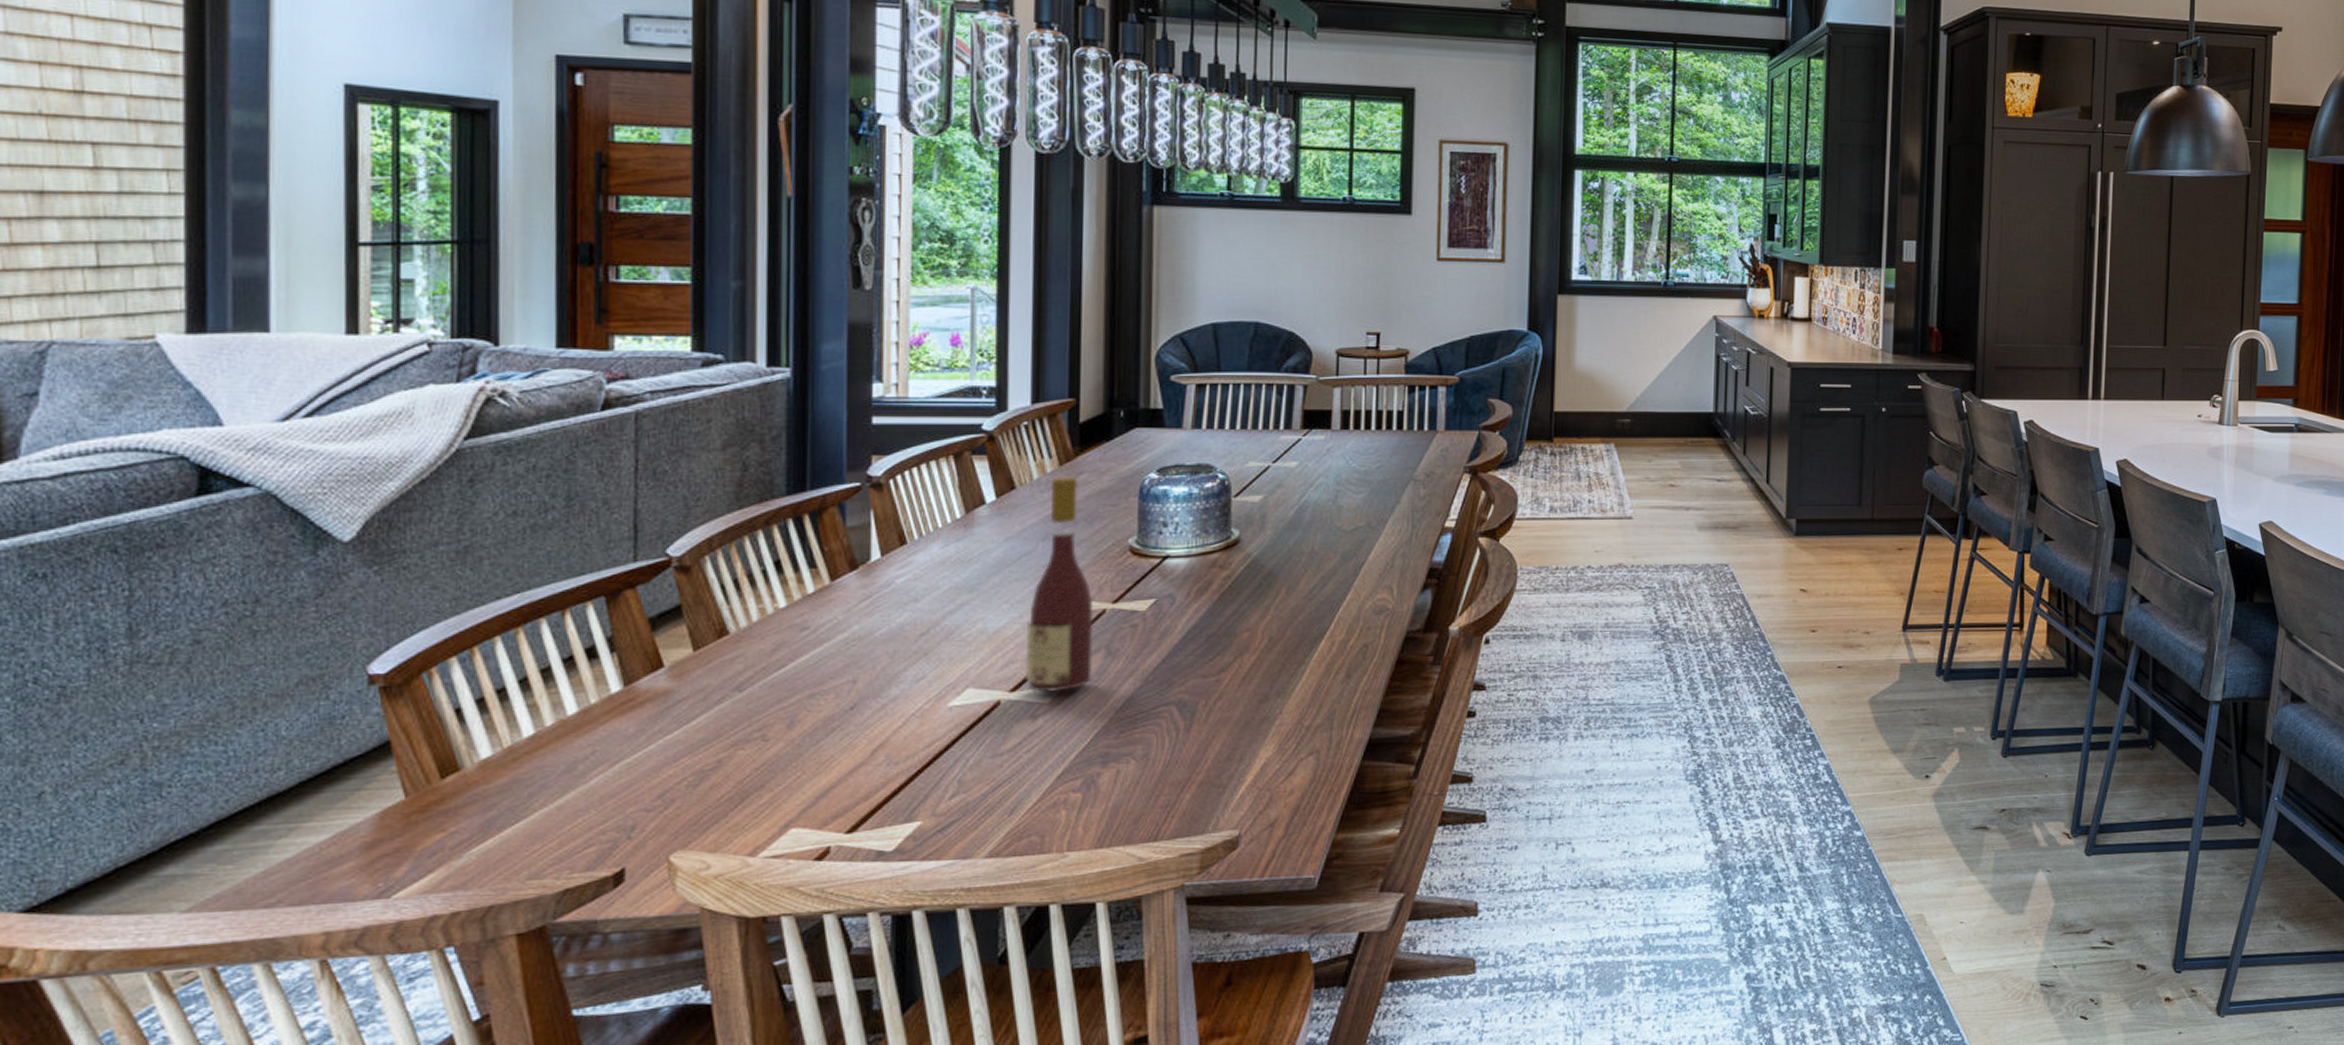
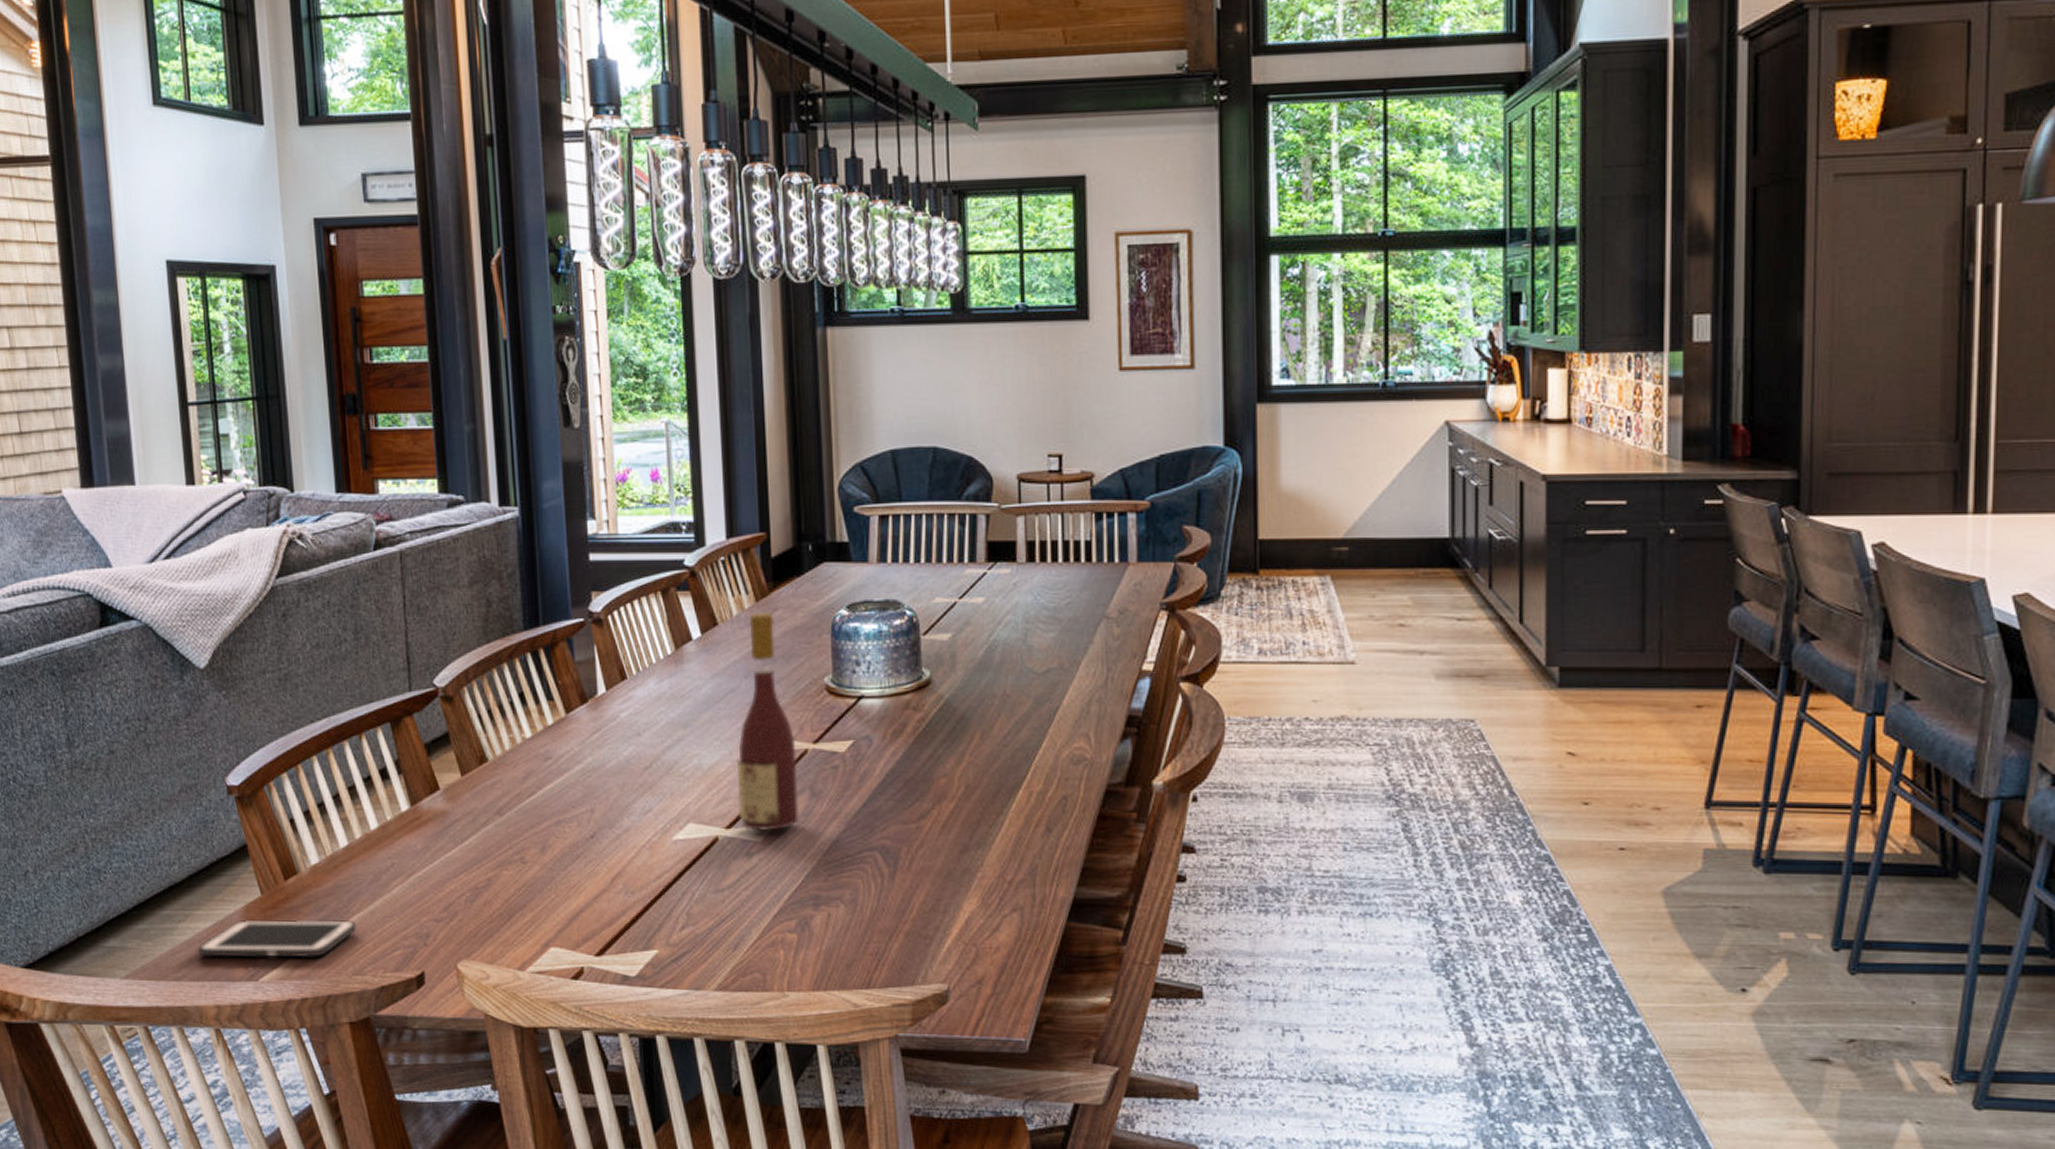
cell phone: none [304,818,538,876] -> present [198,919,357,958]

